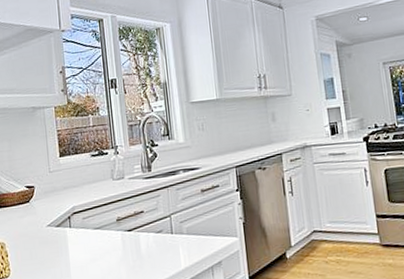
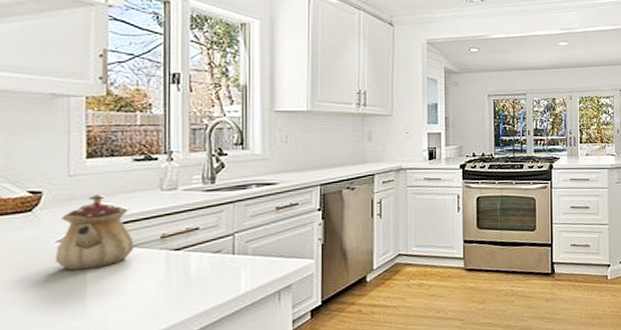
teapot: none [47,186,100,250] -> present [54,194,135,271]

